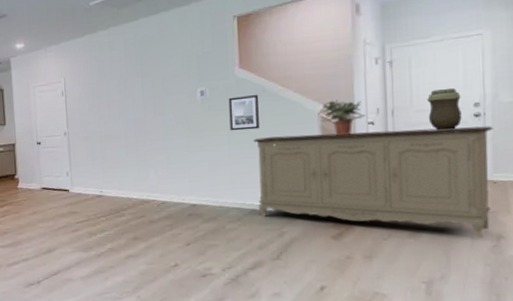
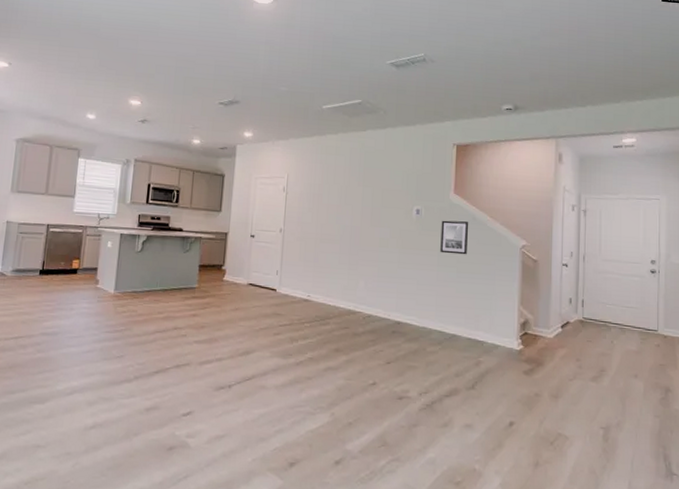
sideboard: present [253,126,493,238] -> none [459,263,666,389]
potted plant: present [321,100,365,136] -> none [523,238,560,273]
decorative urn: present [427,87,462,131] -> none [613,243,641,282]

